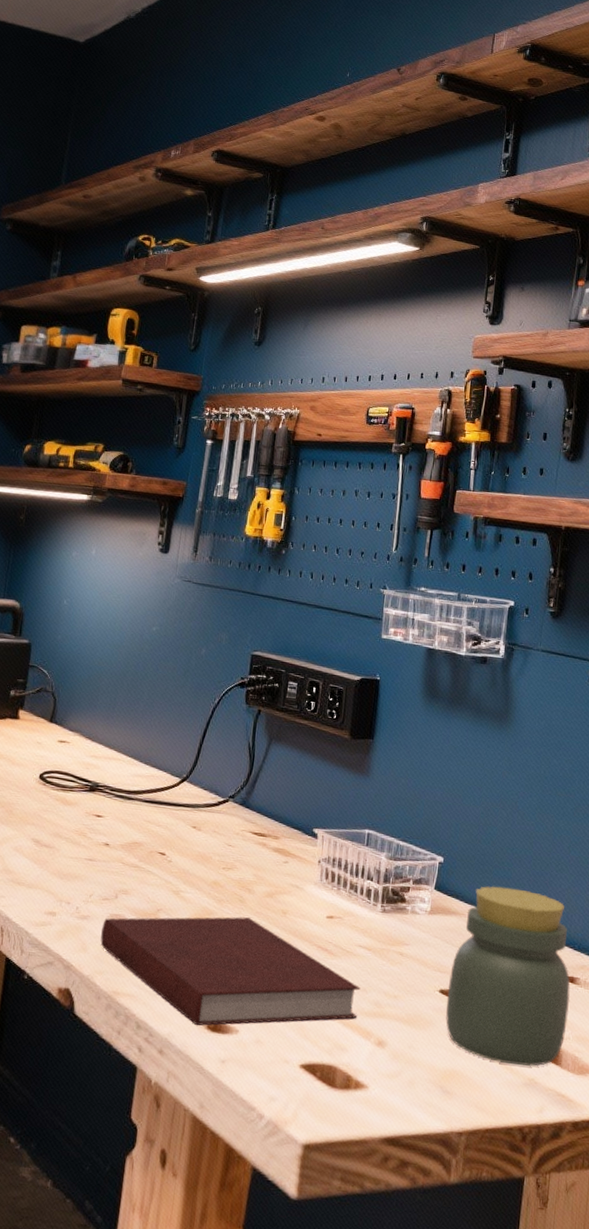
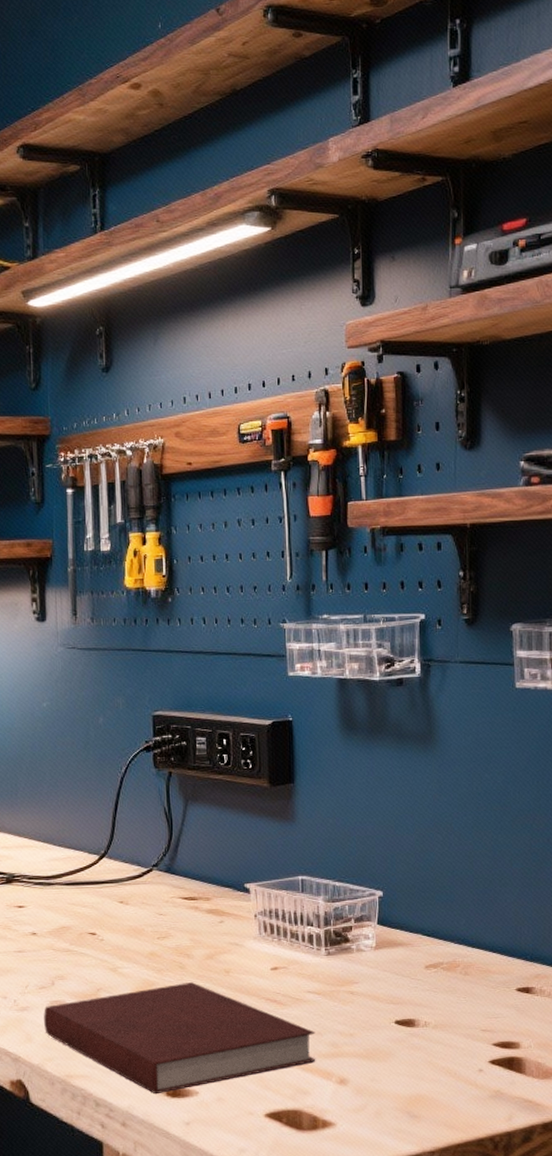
jar: present [445,886,570,1067] -> none [403,910,528,1081]

